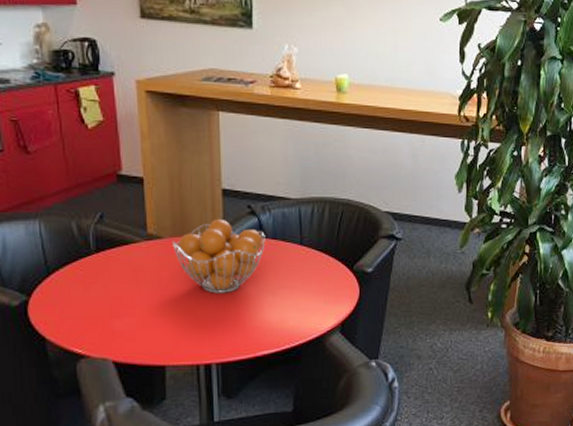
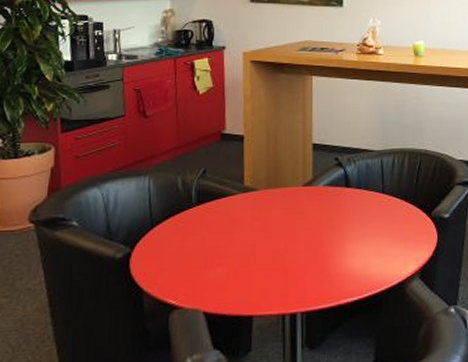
fruit basket: present [172,218,266,293] -> none [266,170,350,242]

